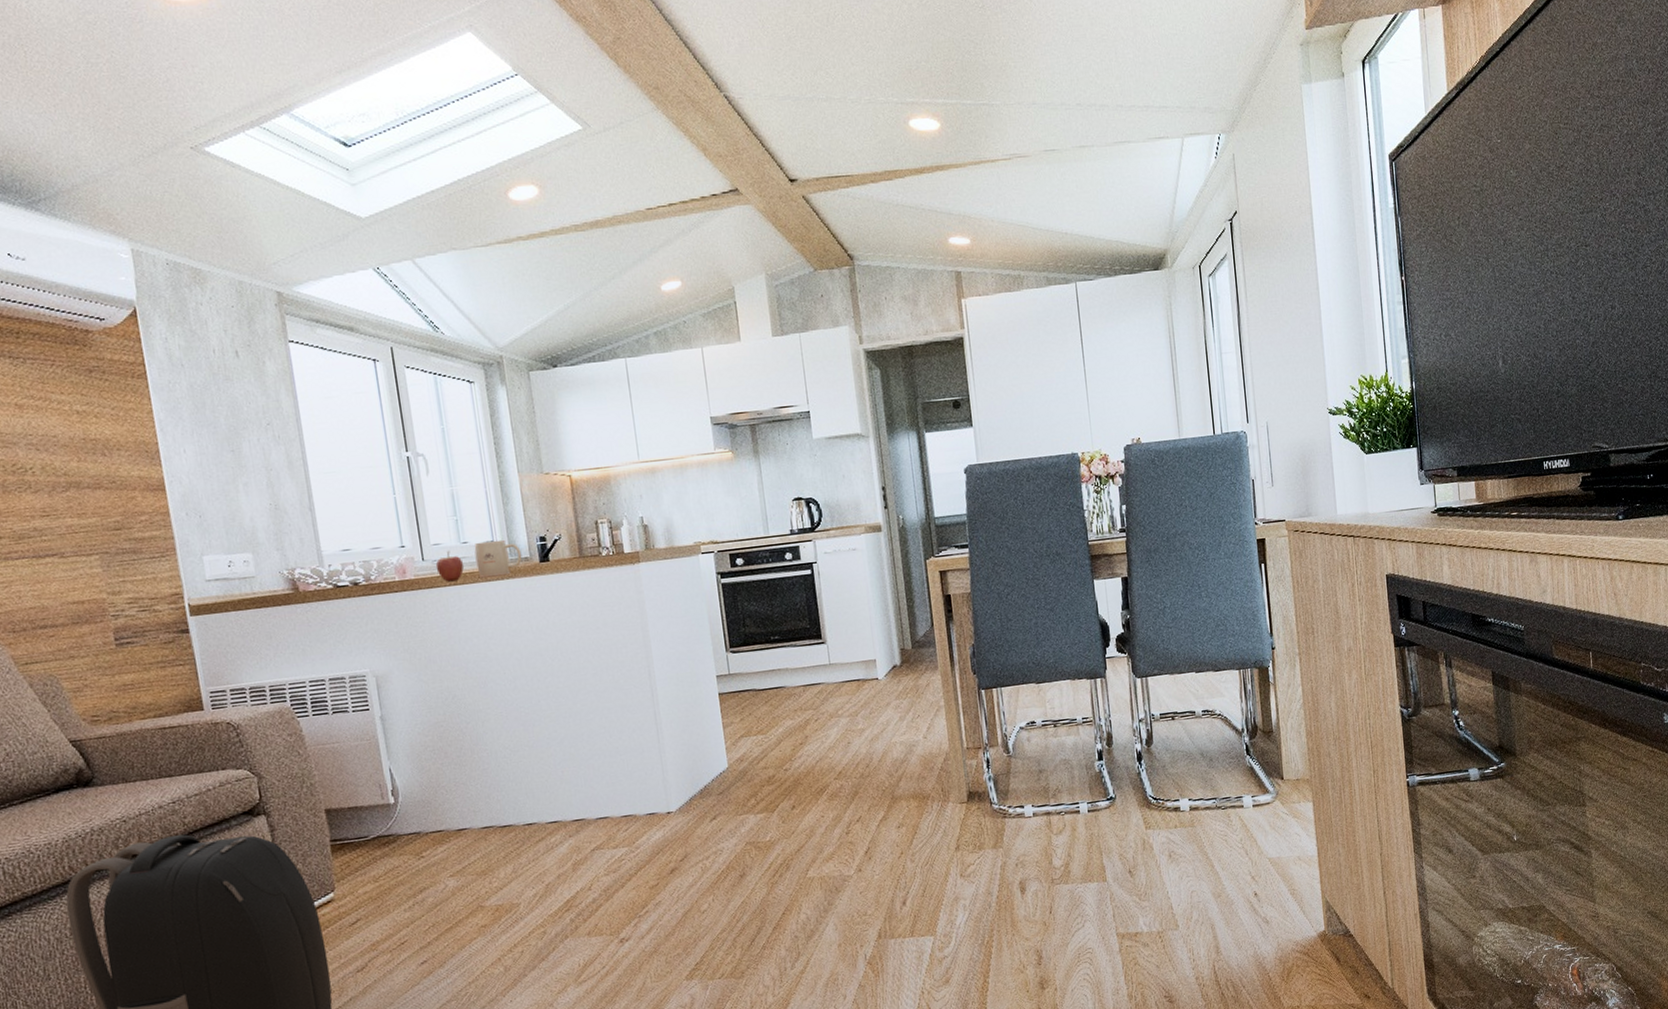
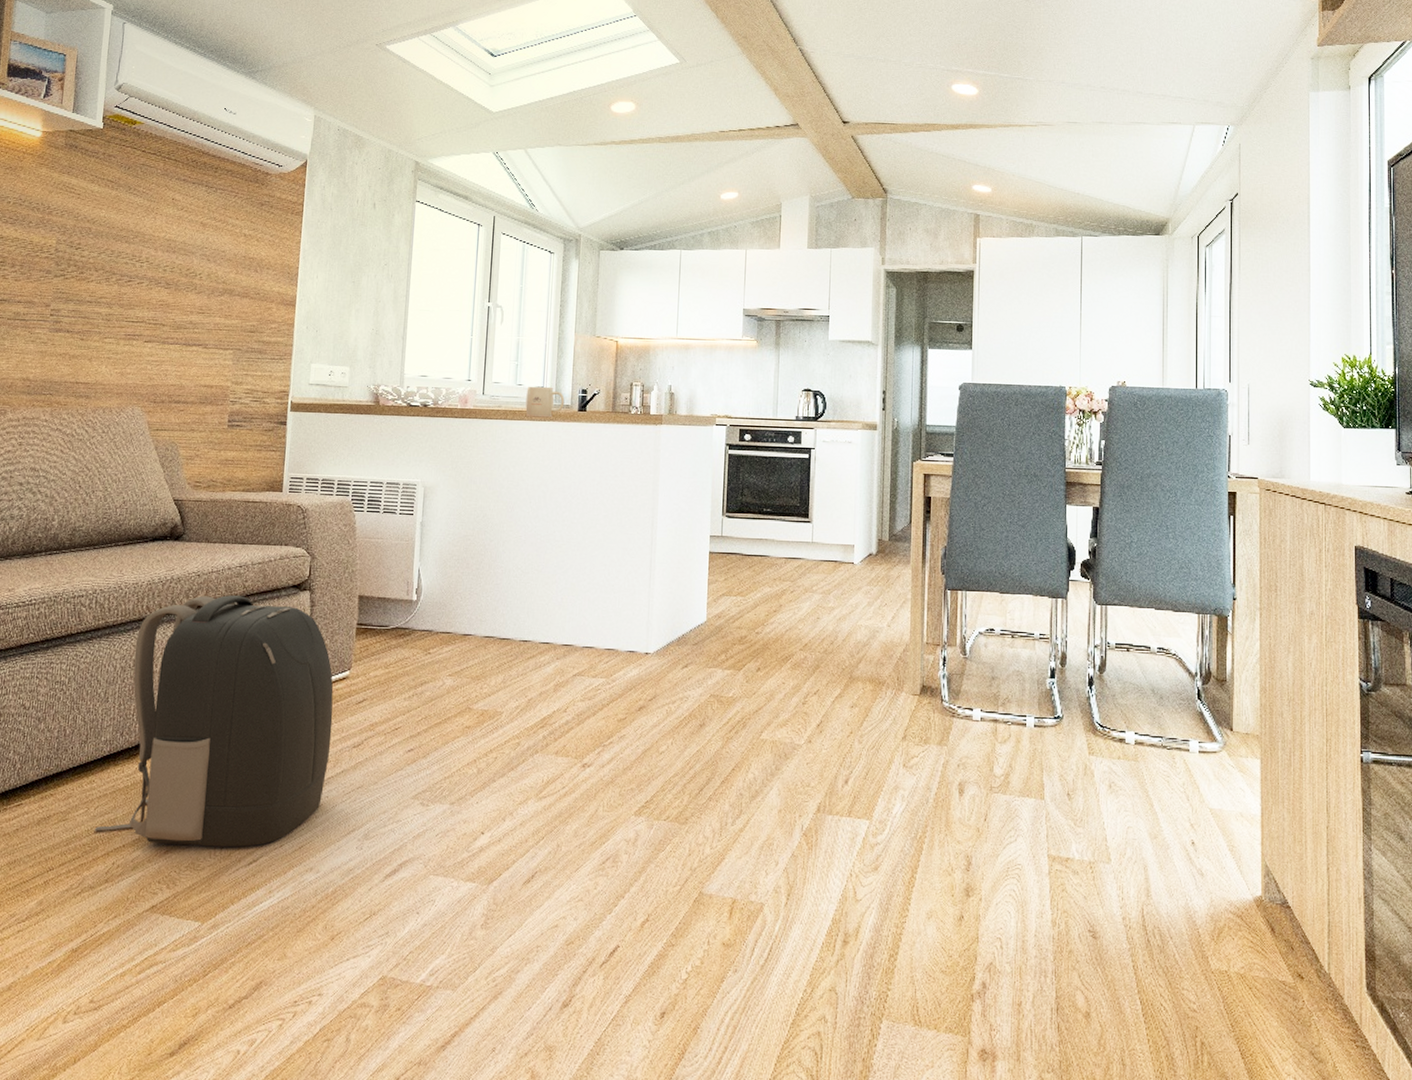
fruit: present [435,551,464,582] -> none [492,390,516,416]

